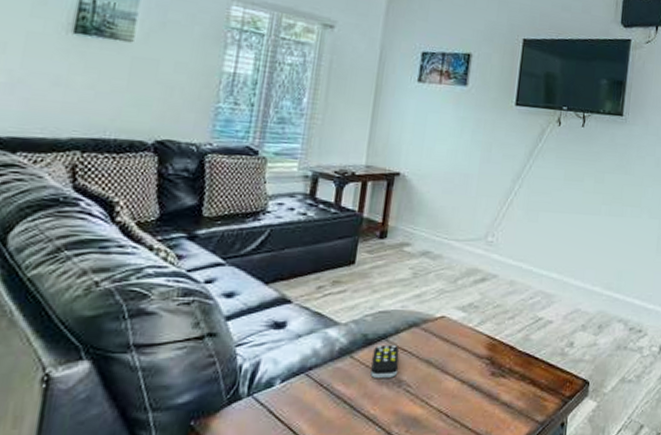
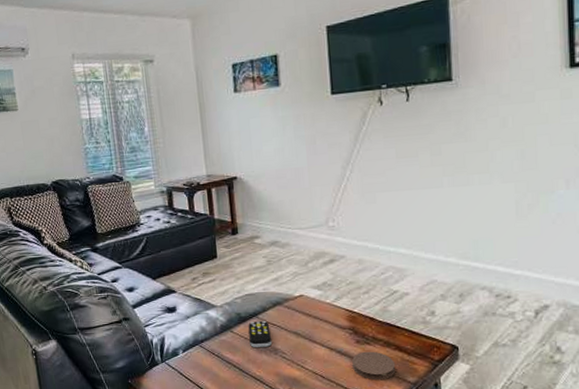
coaster: none [482,385,527,420] -> present [352,351,396,381]

